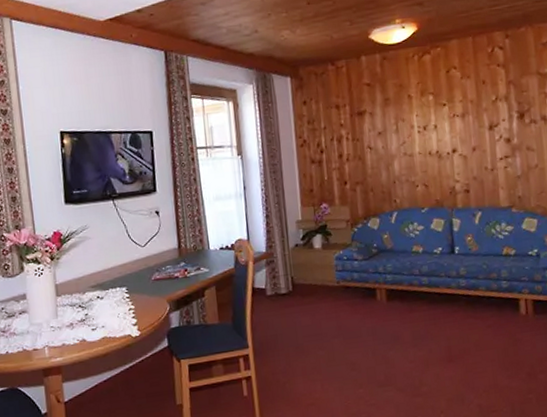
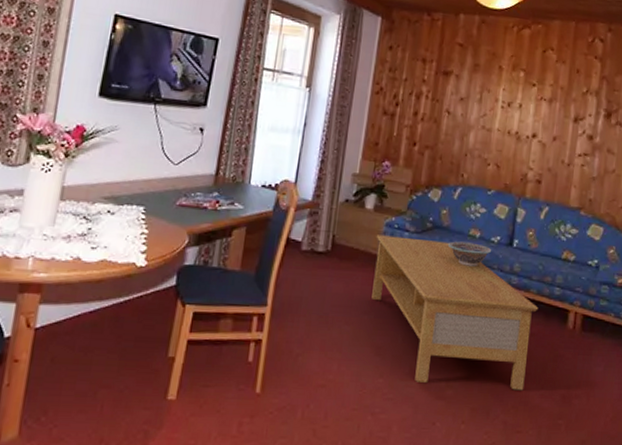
coffee table: none [329,262,491,386] -> present [372,235,539,391]
decorative bowl: none [395,257,437,279] -> present [447,241,492,267]

